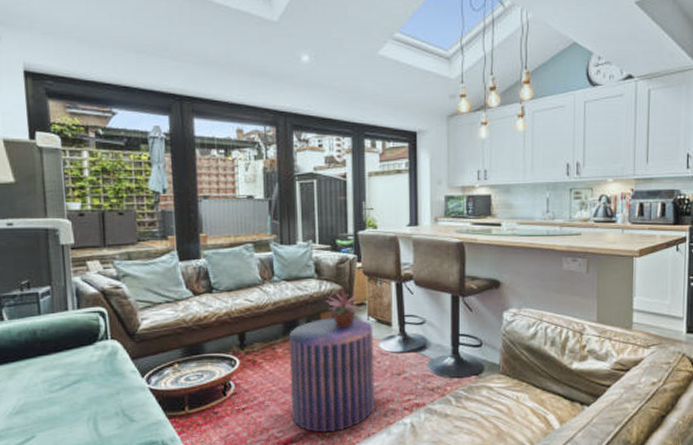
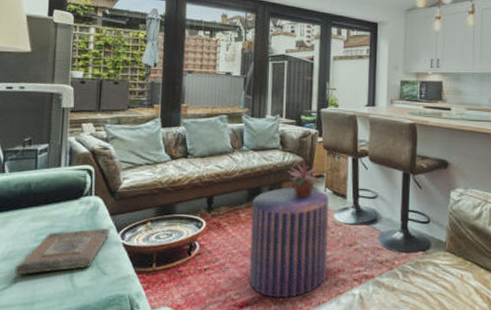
book: none [30,372,134,429] -> present [15,228,111,275]

